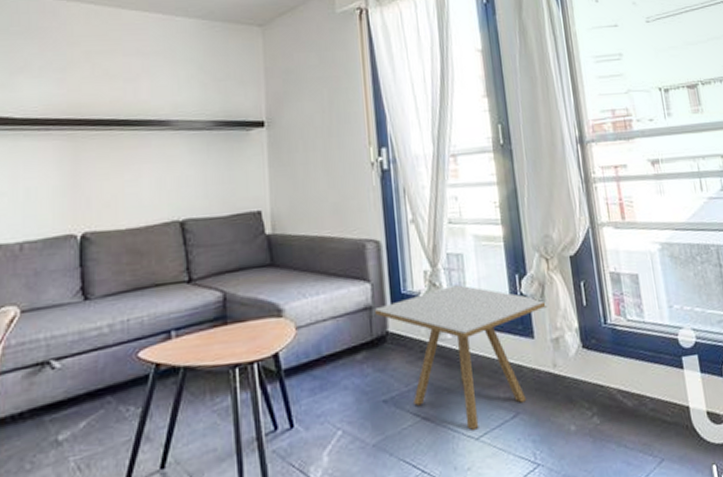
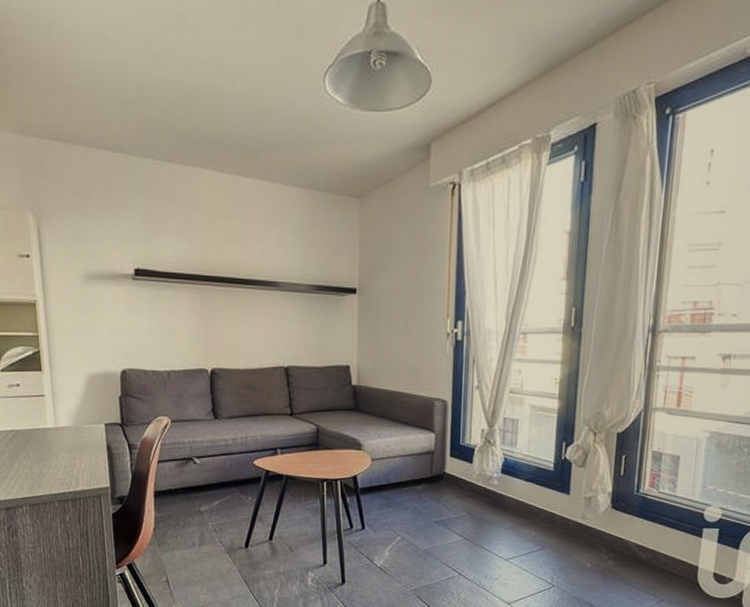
side table: present [375,285,548,431] -> none [436,444,588,554]

